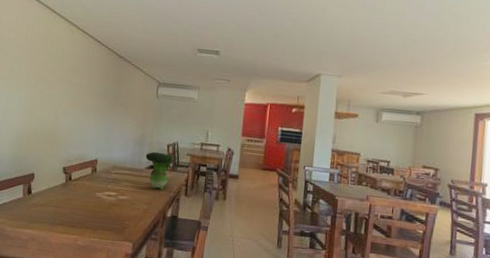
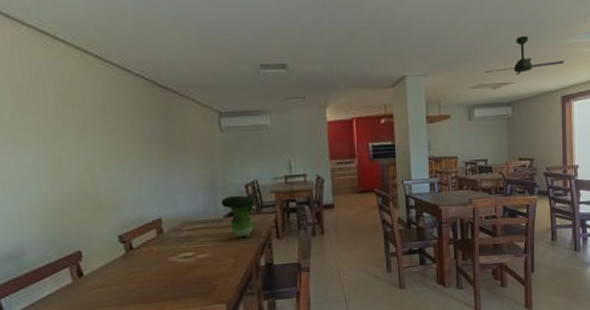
ceiling fan: none [397,53,481,88] -> present [484,36,564,76]

